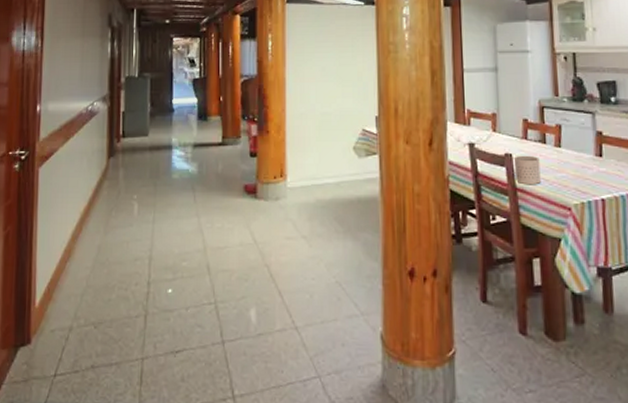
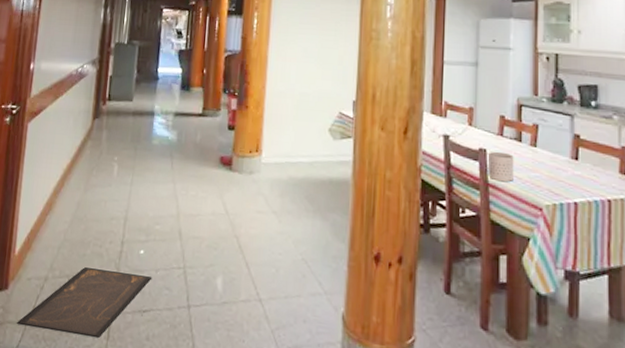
doormat: none [43,313,183,384] -> present [17,267,152,338]

